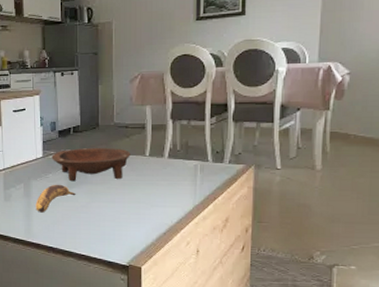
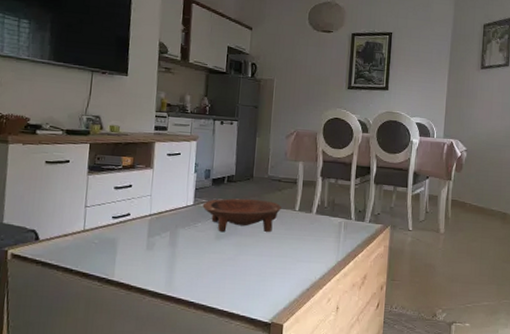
banana: present [35,184,76,213] -> none [180,234,224,264]

